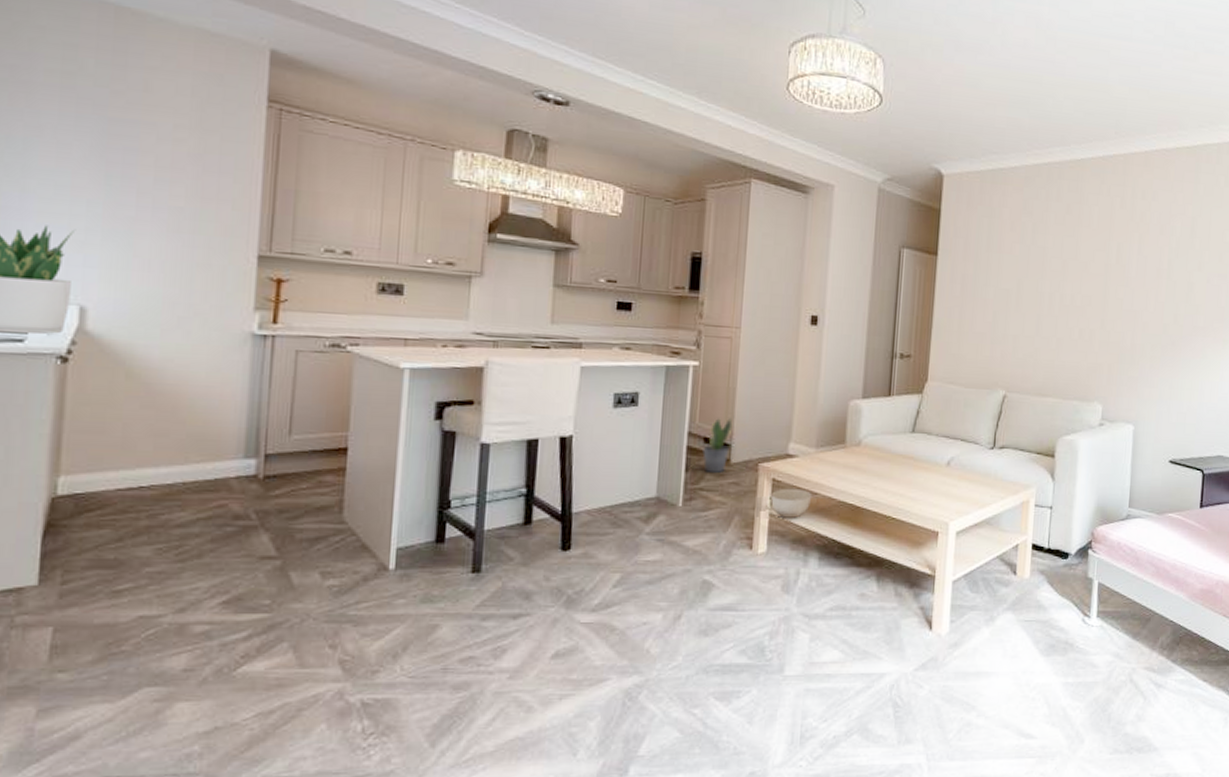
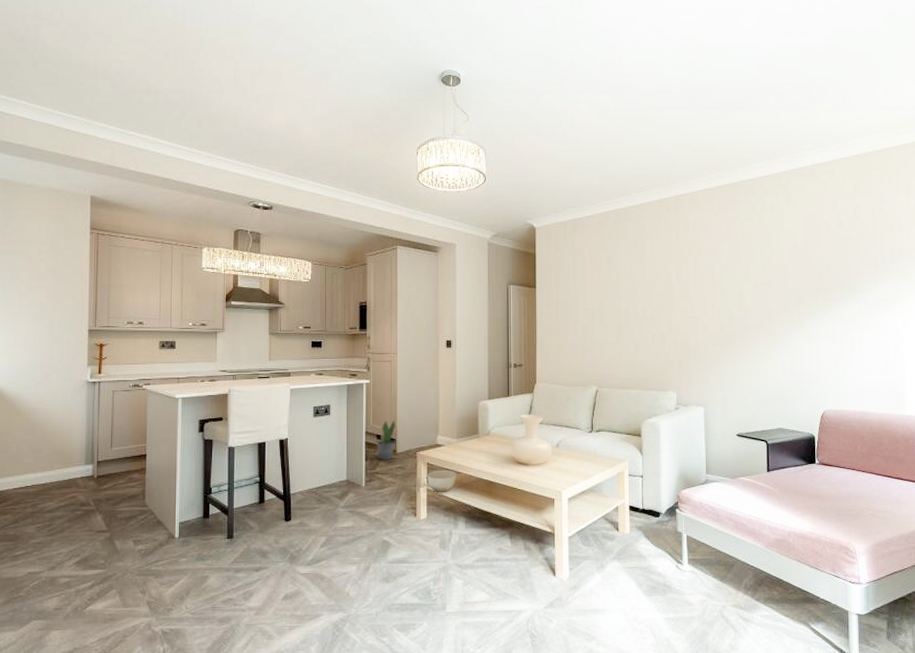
vase: none [885,421,942,487] -> present [510,415,553,464]

